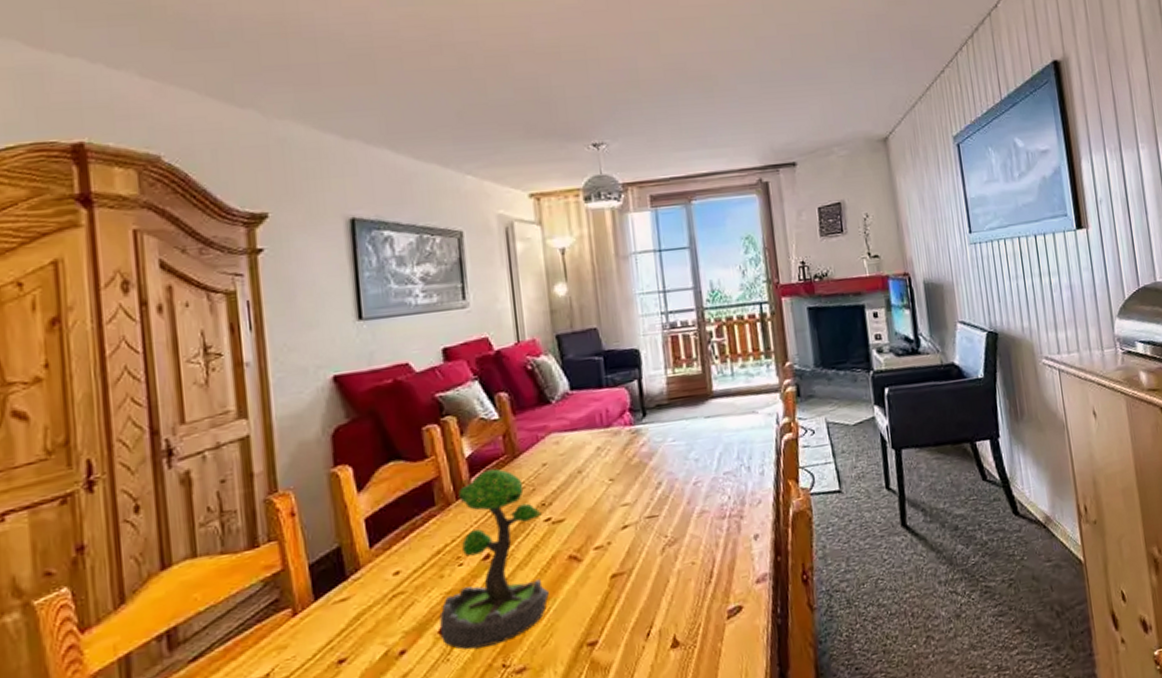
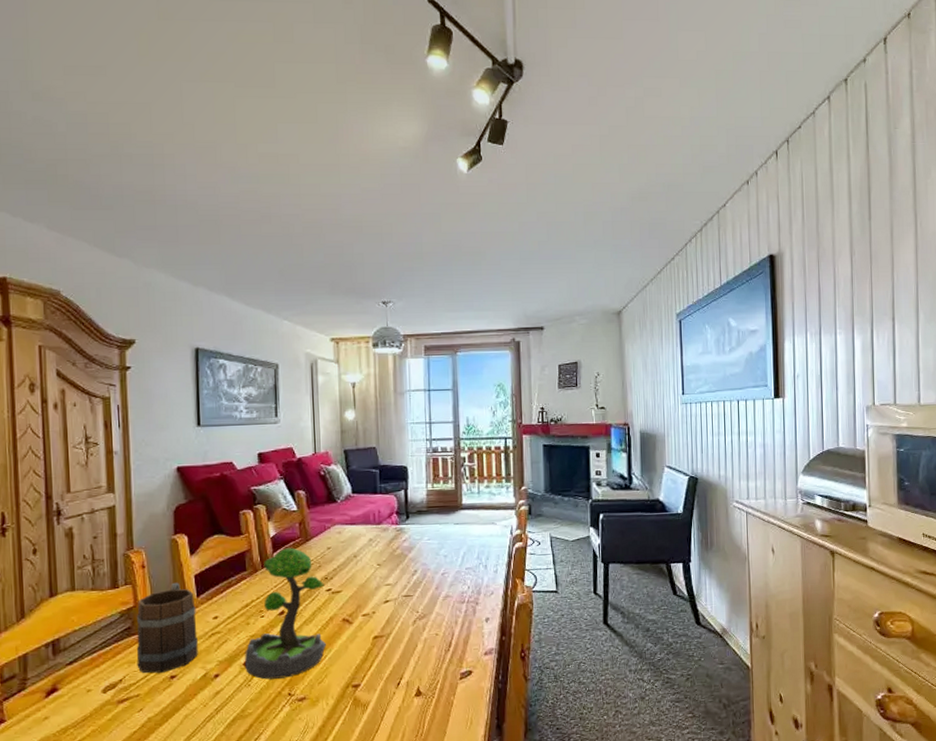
mug: none [287,530,376,661] -> present [136,582,198,674]

